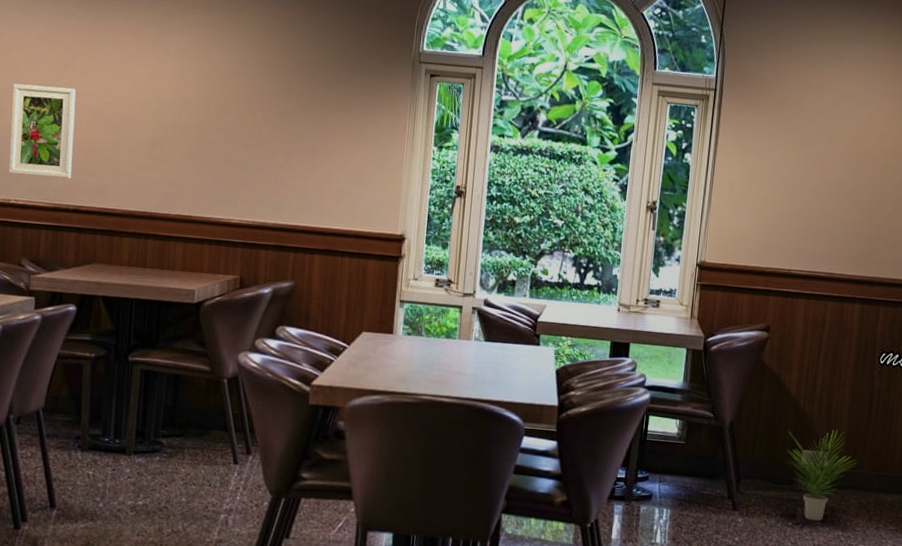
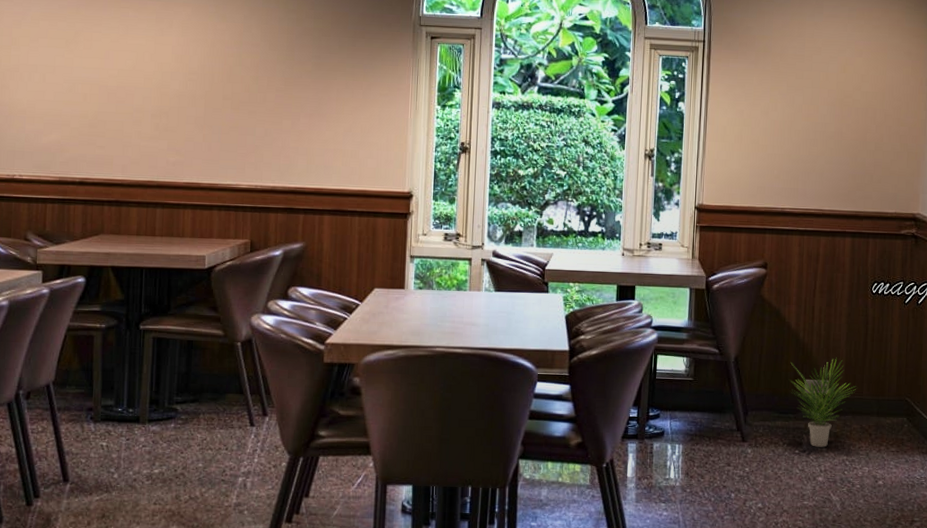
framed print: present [8,83,76,178] -> none [12,60,79,152]

